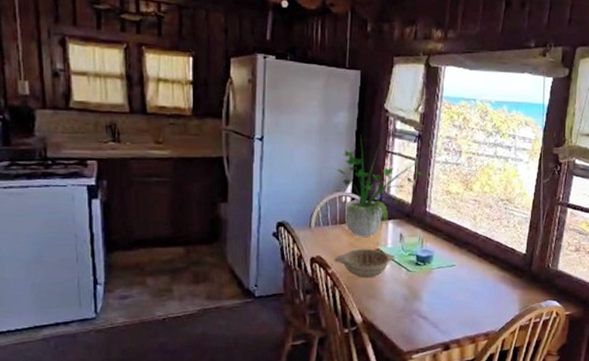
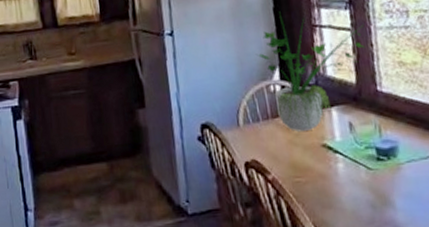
decorative bowl: present [334,249,395,278] -> none [272,145,349,183]

